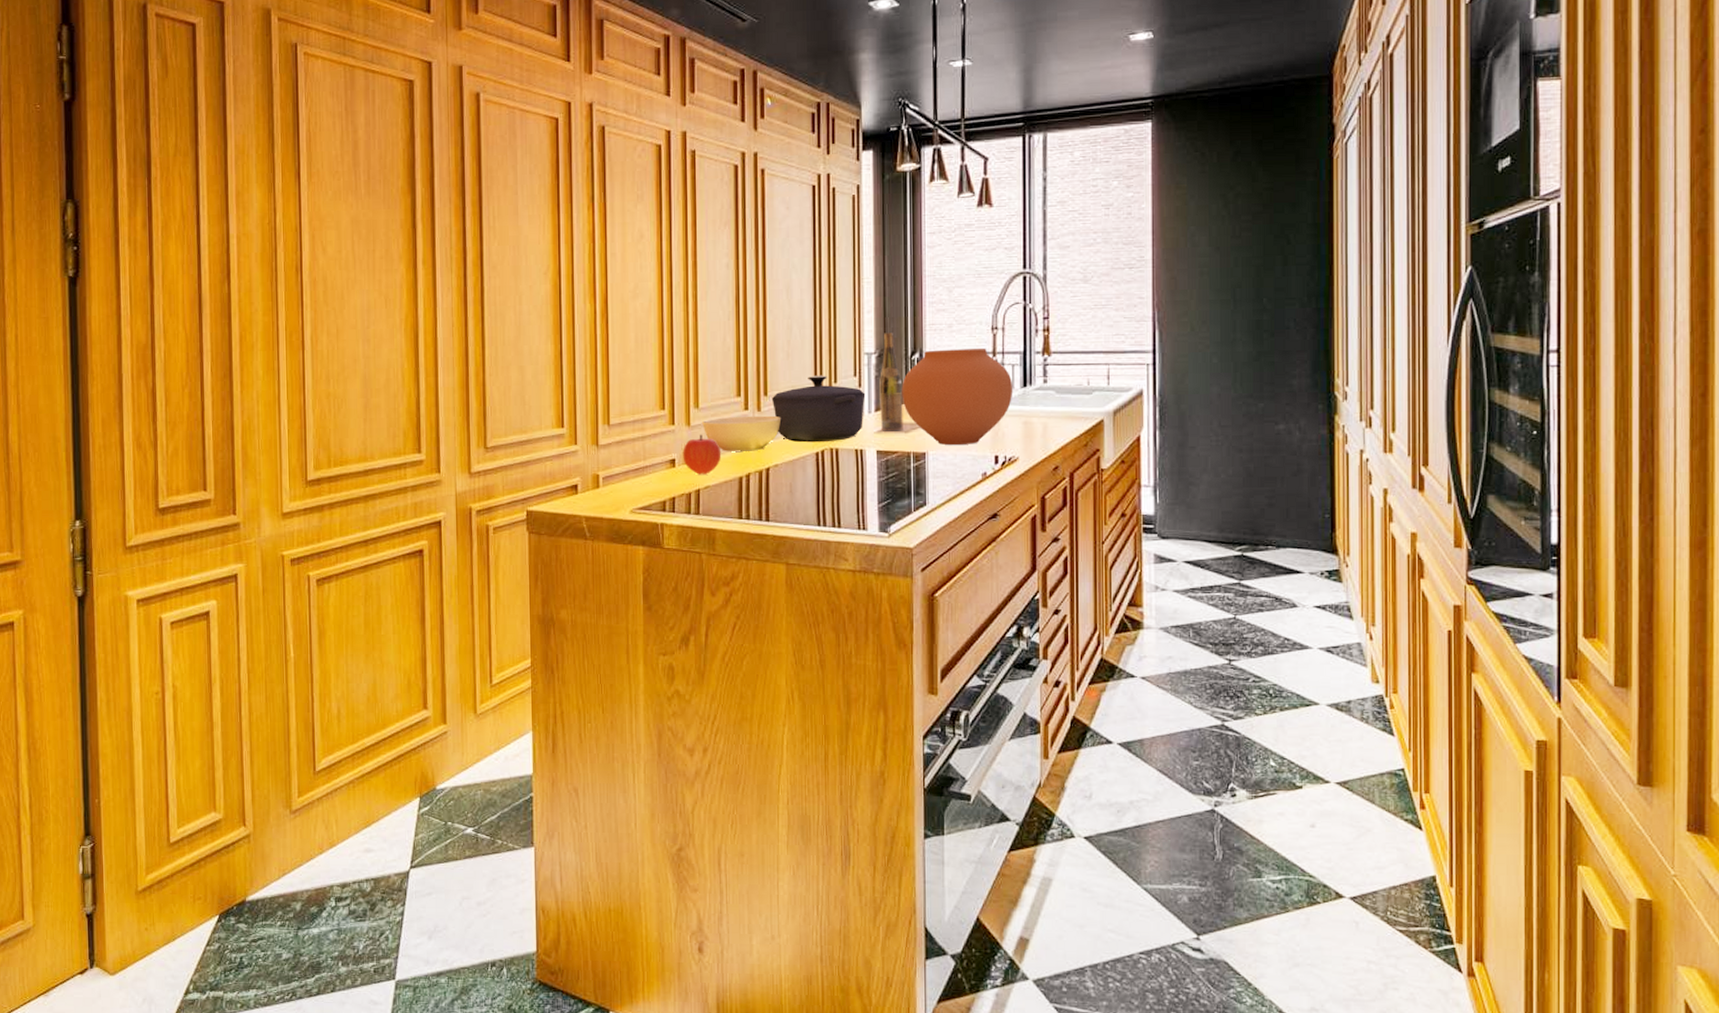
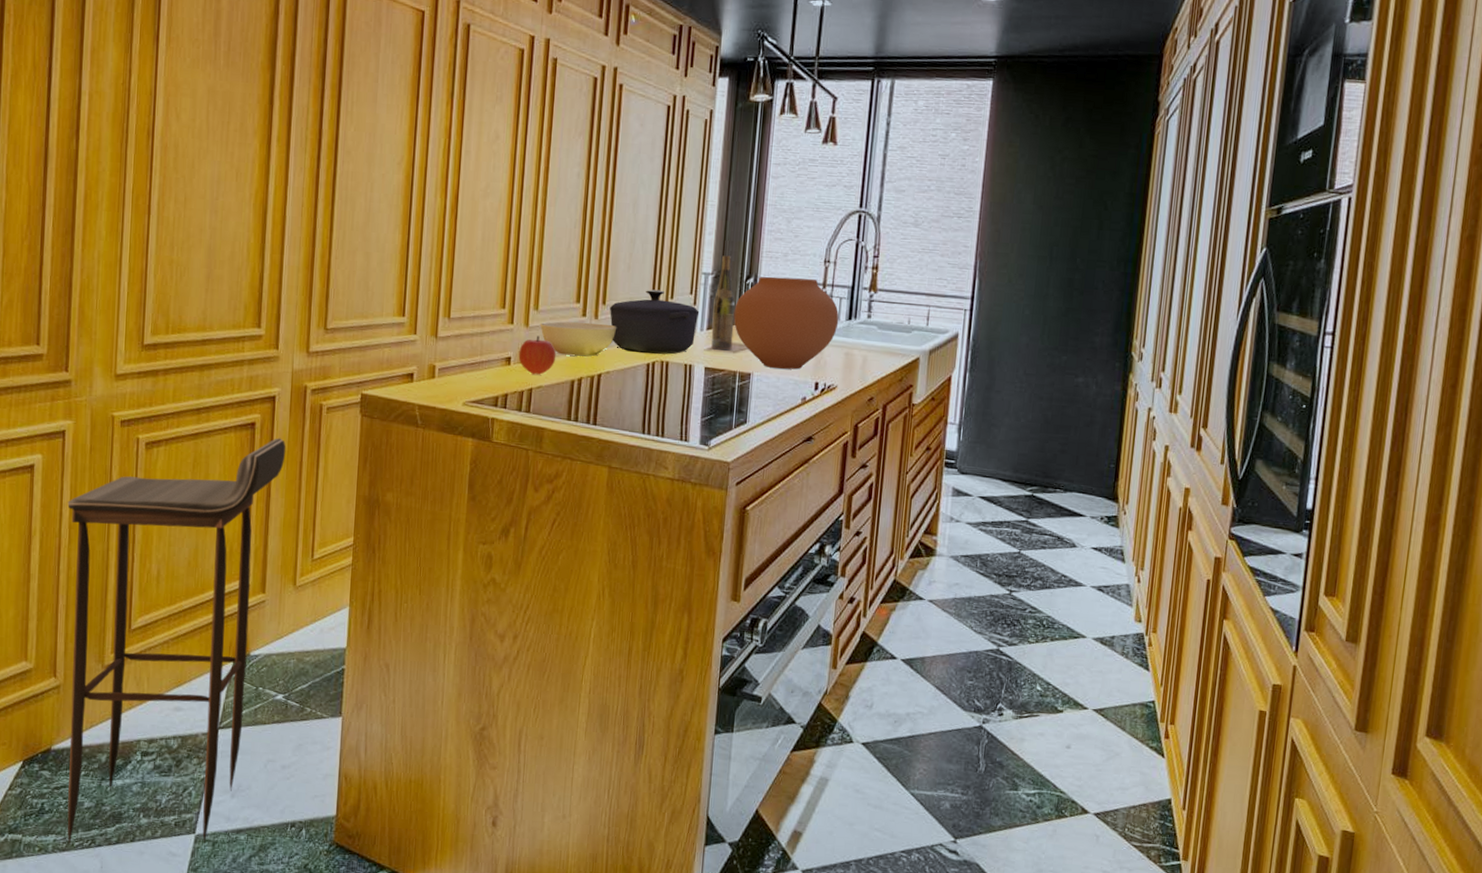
bar stool: none [244,563,456,999] -> present [67,438,286,845]

